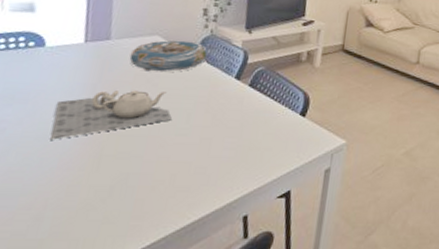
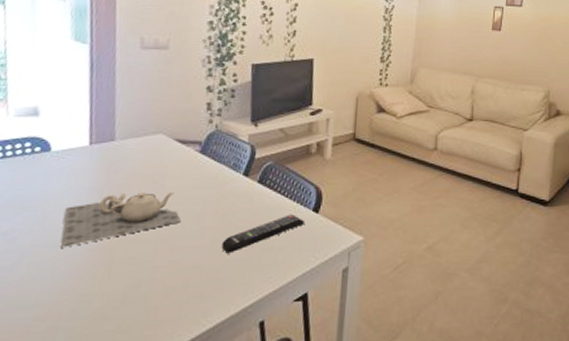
decorative bowl: present [129,39,208,73] -> none [134,137,214,172]
remote control: none [210,117,292,151] -> present [221,214,305,254]

